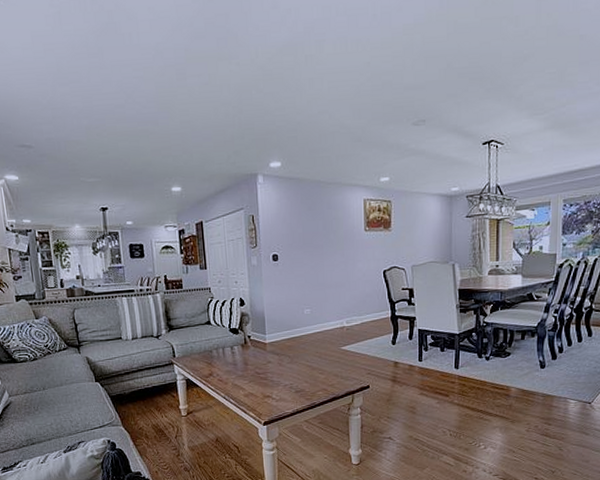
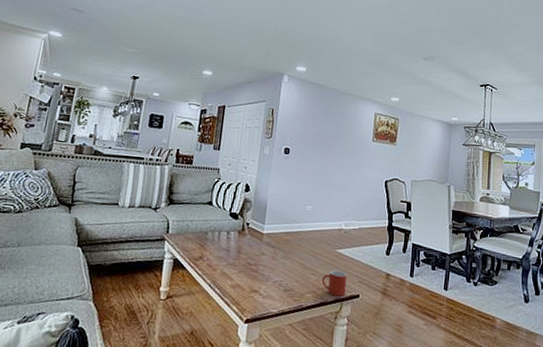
mug: none [330,366,355,390] -> present [321,270,347,297]

